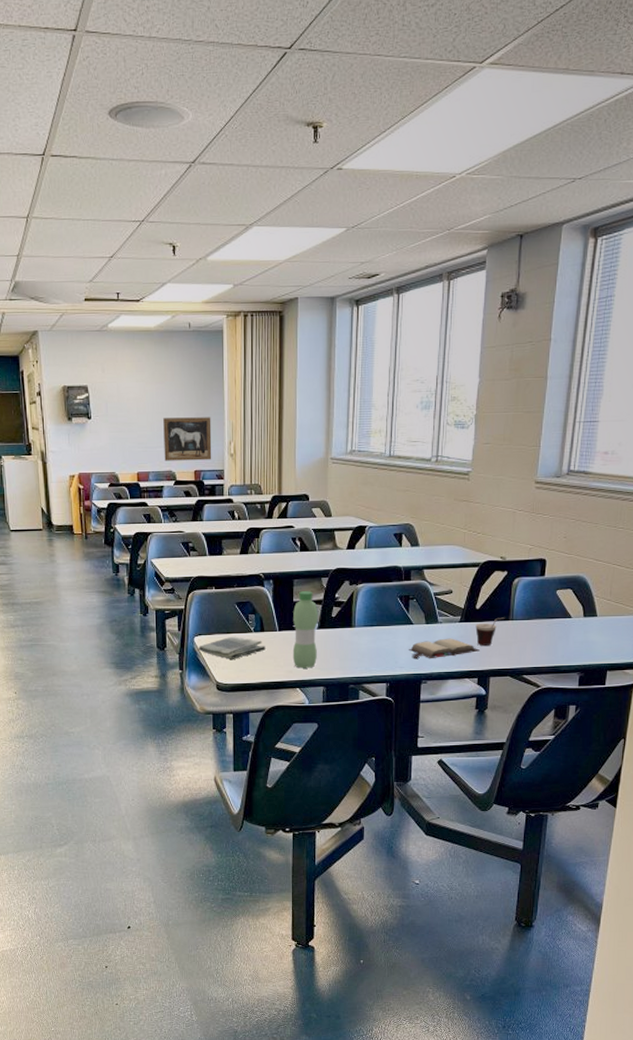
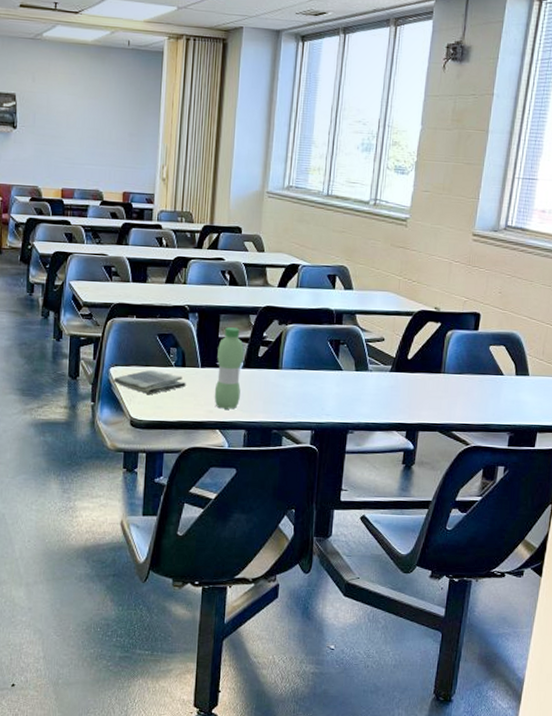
wall art: present [163,417,212,461] -> none [92,135,145,183]
hardback book: present [408,638,480,658] -> none [336,387,409,408]
cup: present [475,617,505,646] -> none [406,369,437,398]

